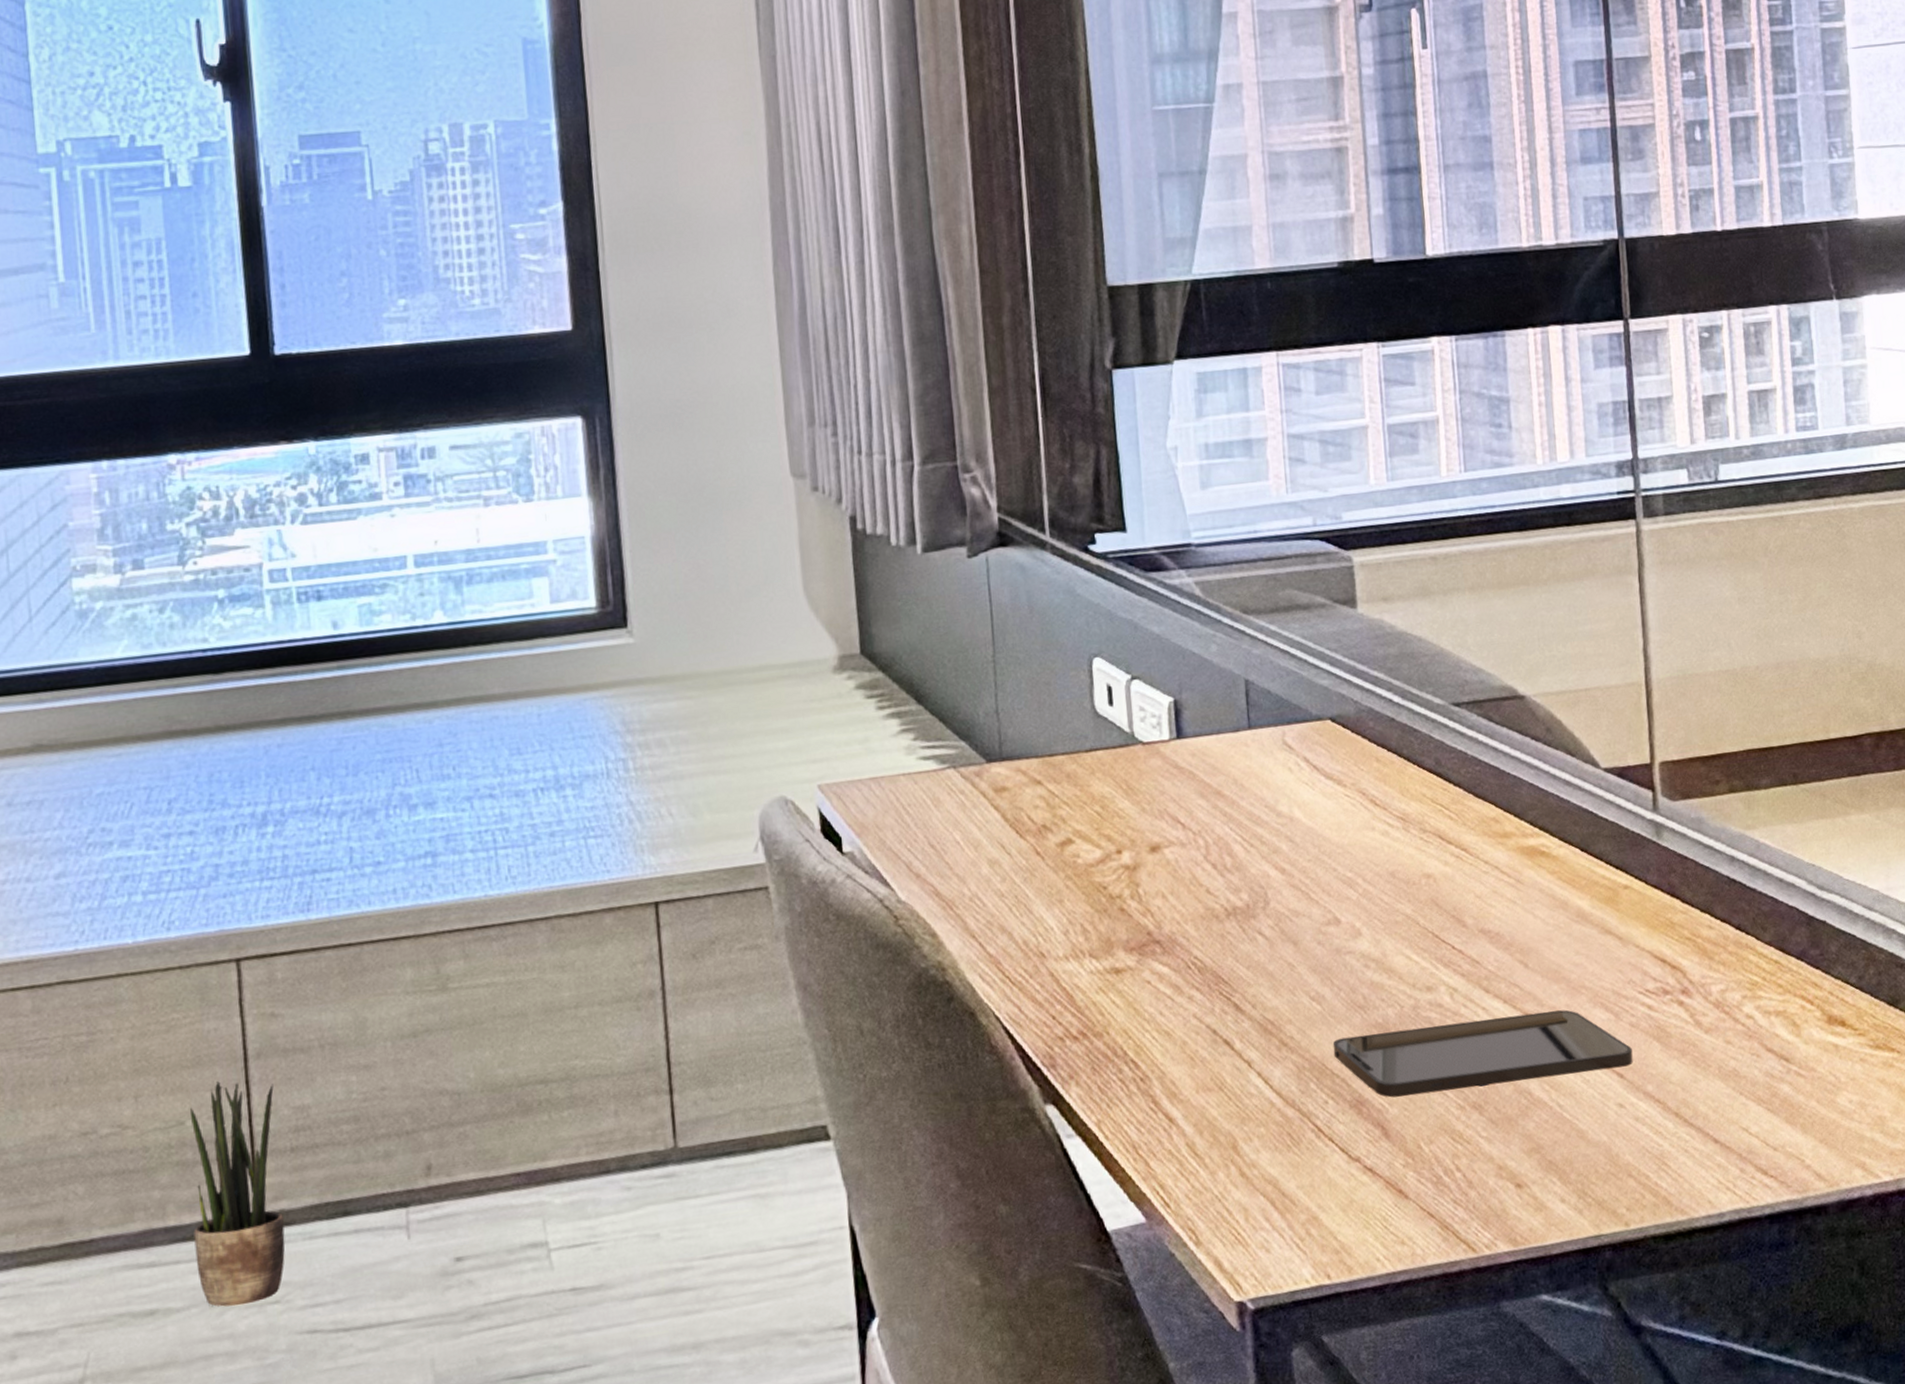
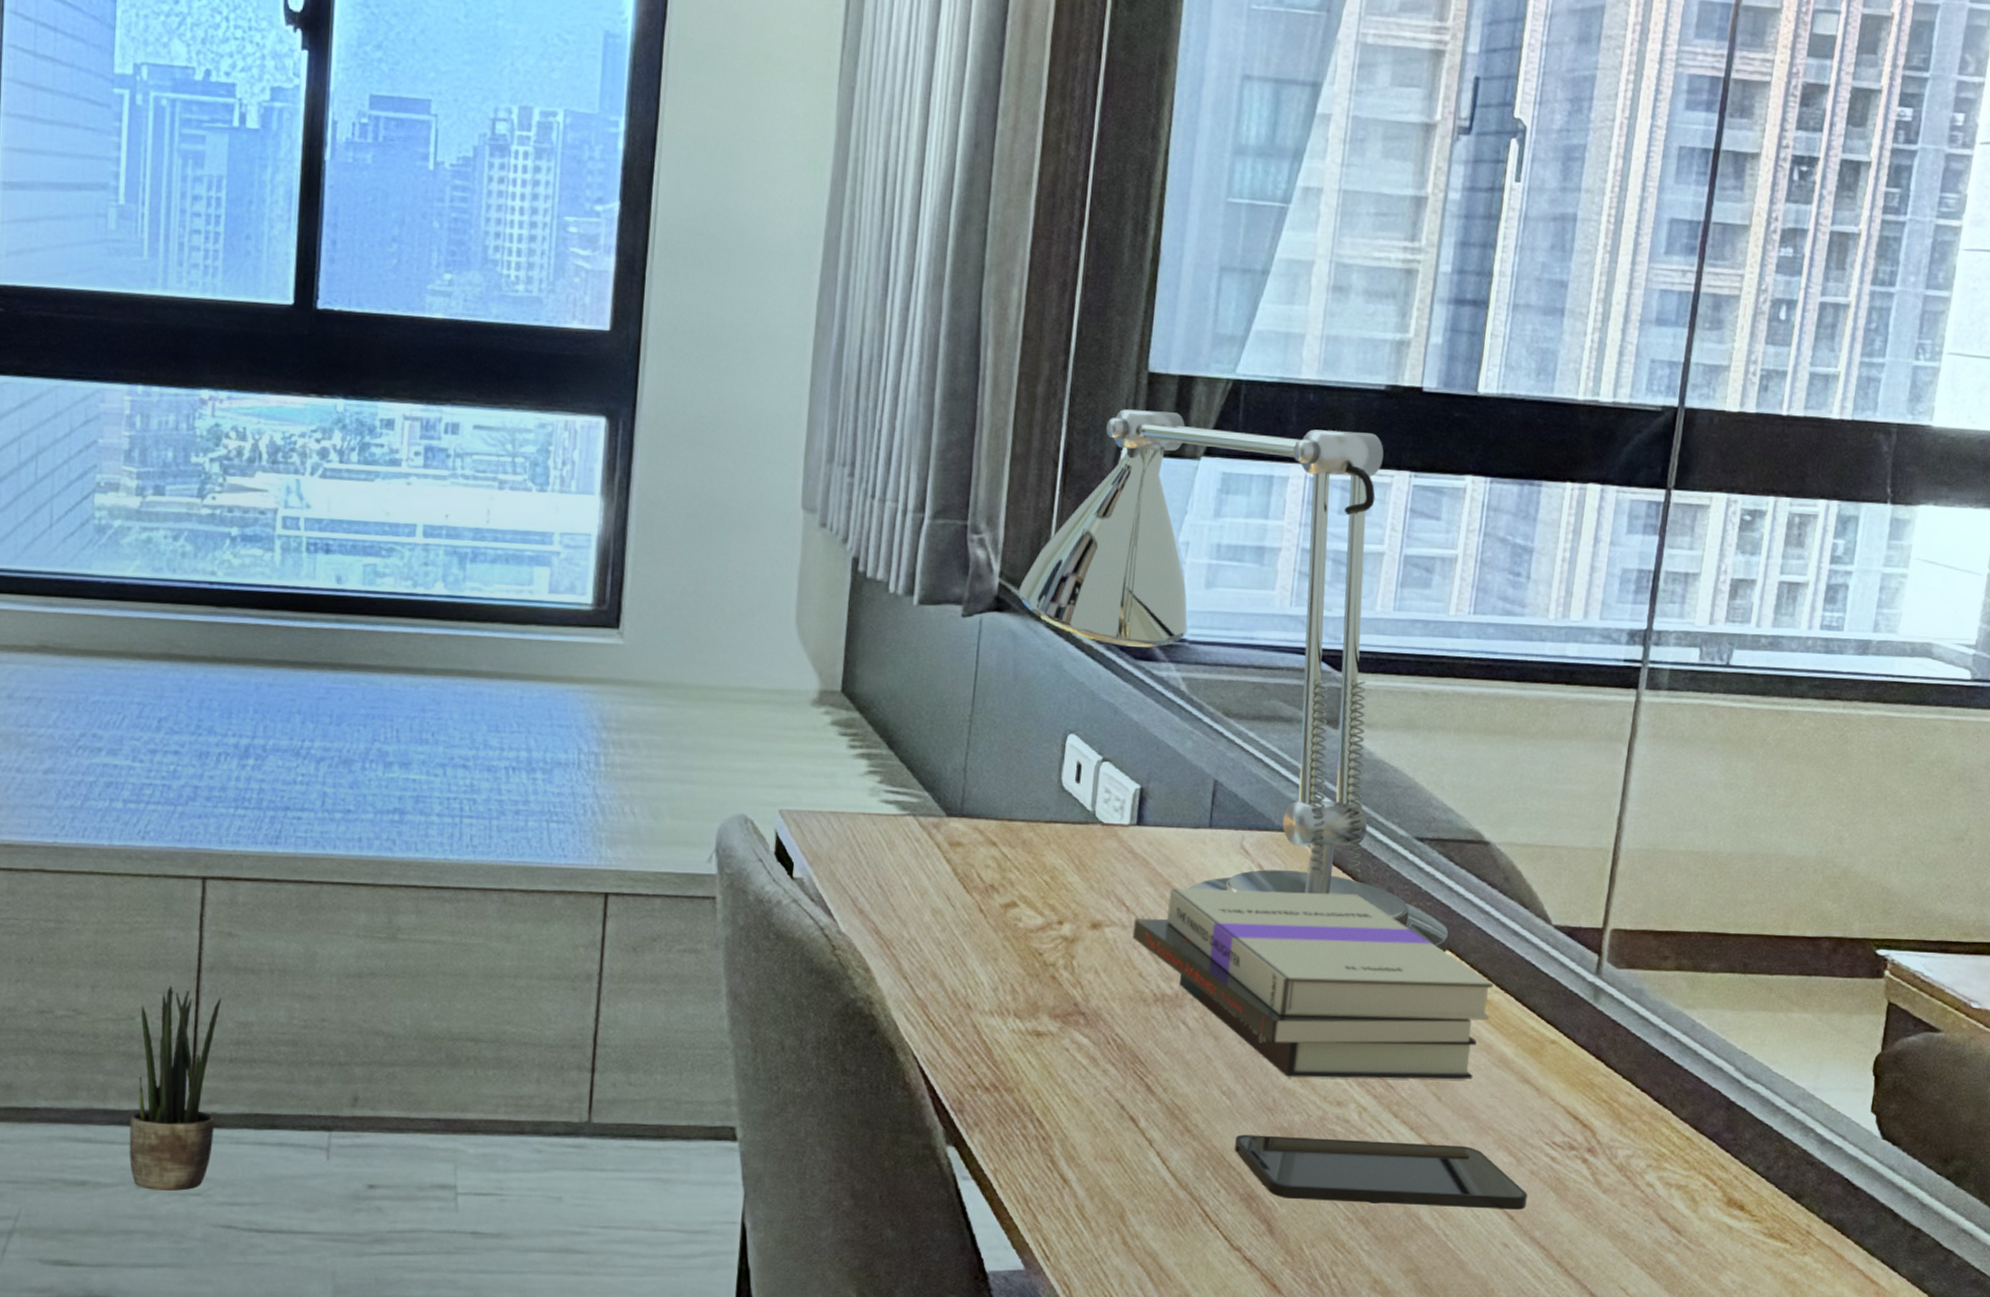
desk lamp: none [1018,311,1506,815] -> present [1018,409,1450,952]
books: none [1191,771,1560,971] -> present [1132,888,1494,1079]

